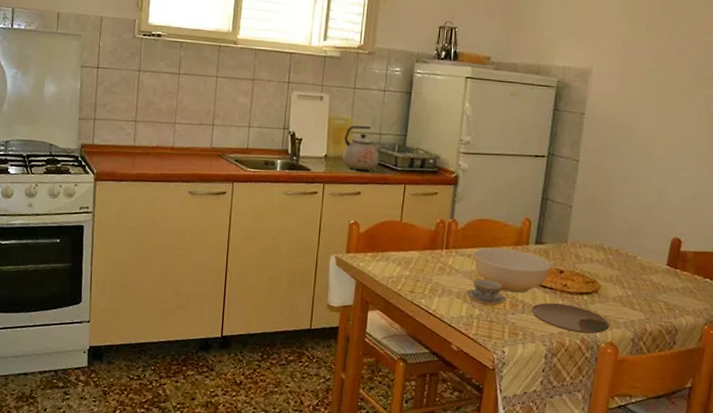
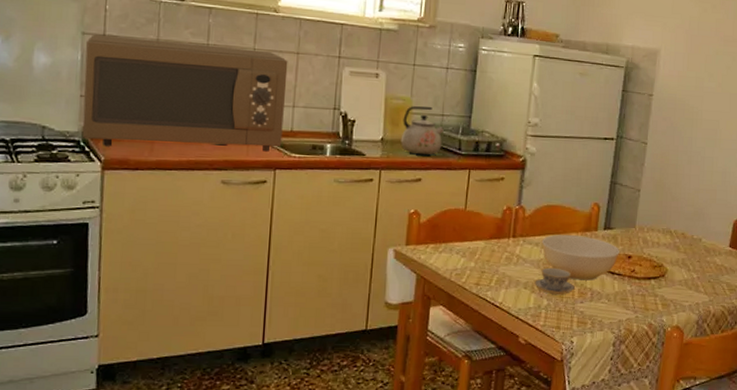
microwave: none [80,67,245,167] -> present [82,34,288,152]
plate: present [531,303,610,334] -> none [600,289,676,318]

